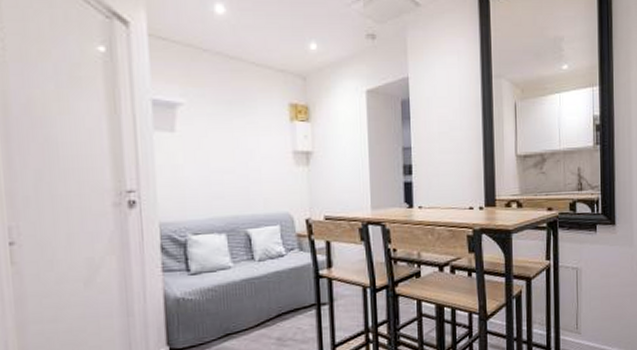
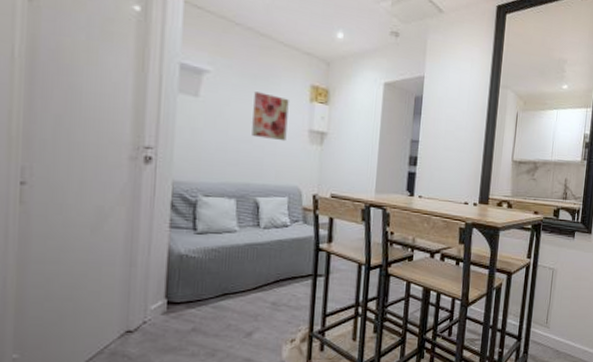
wall art: none [231,118,270,167] -> present [252,92,289,142]

